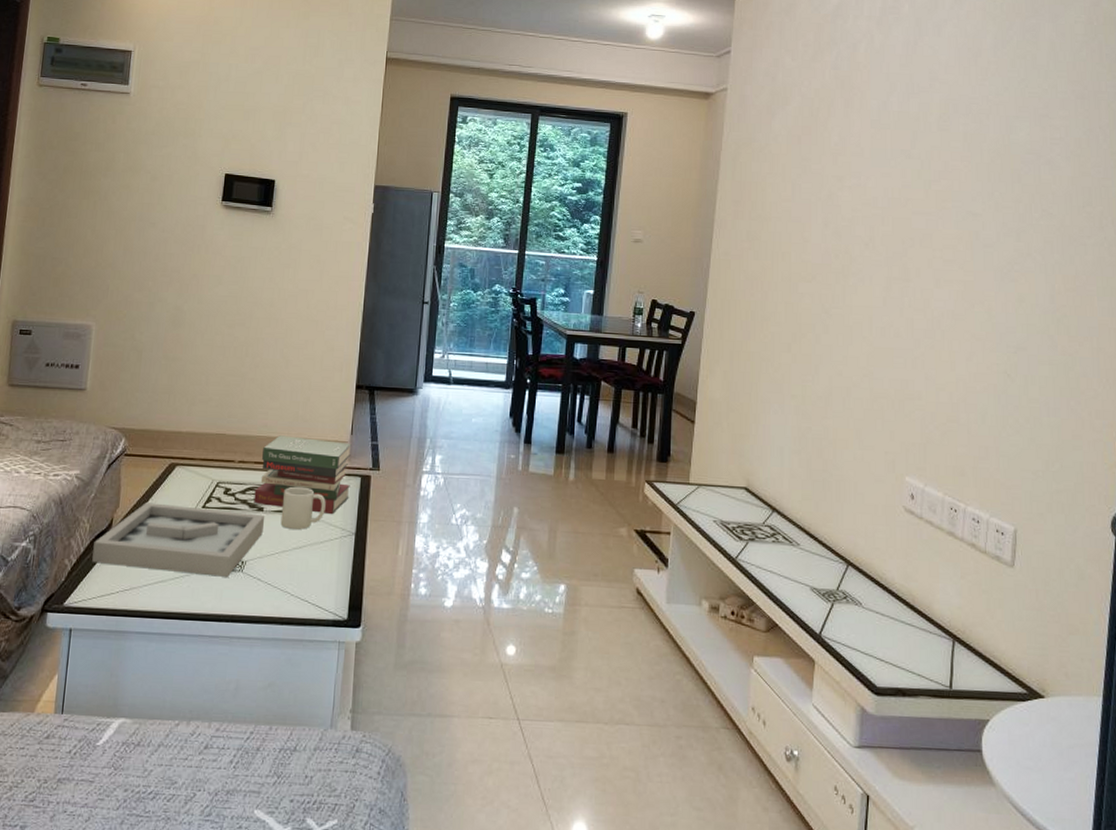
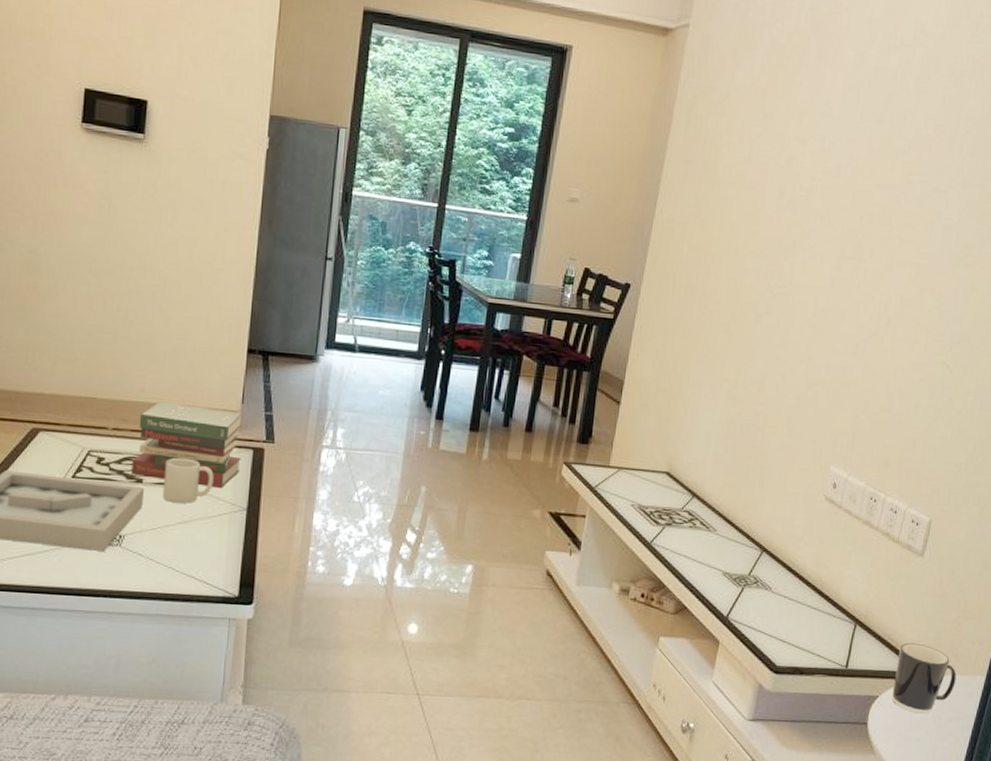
mug: none [1003,660,1071,740] -> present [891,642,957,714]

